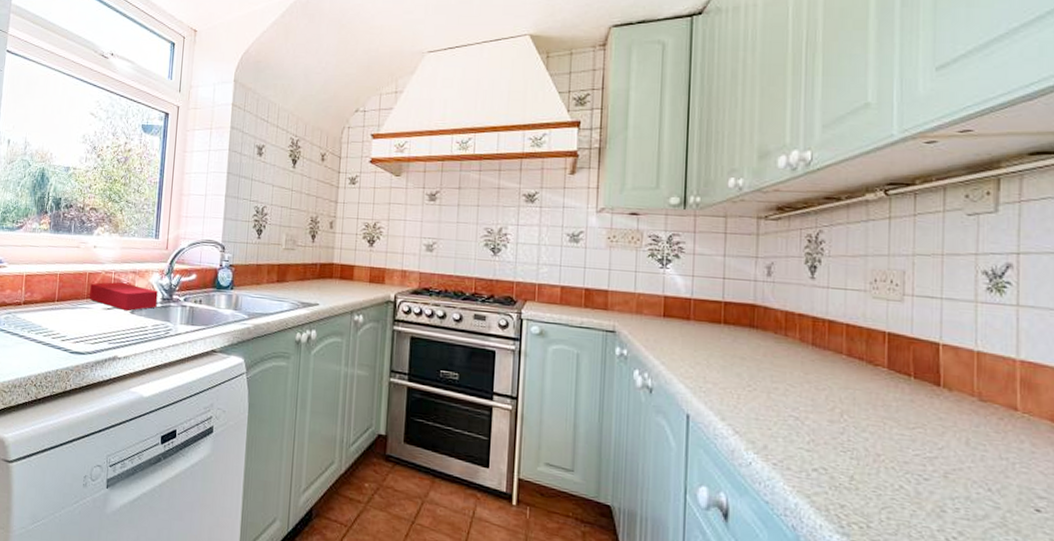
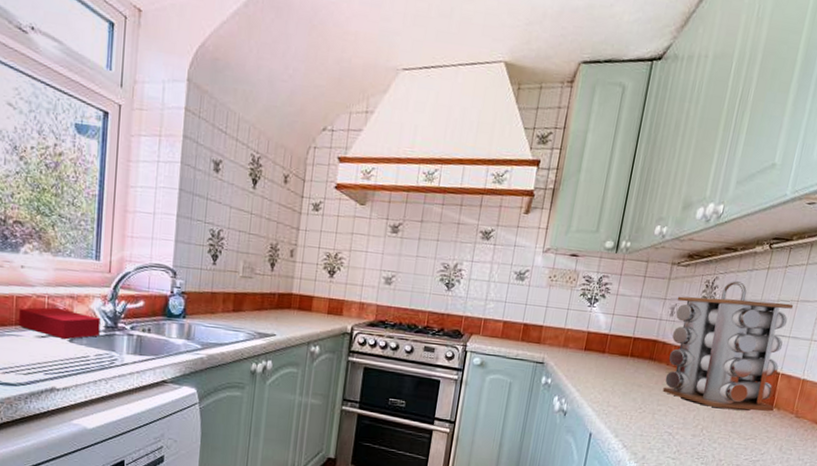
spice rack: none [772,234,943,393] -> present [662,281,794,412]

